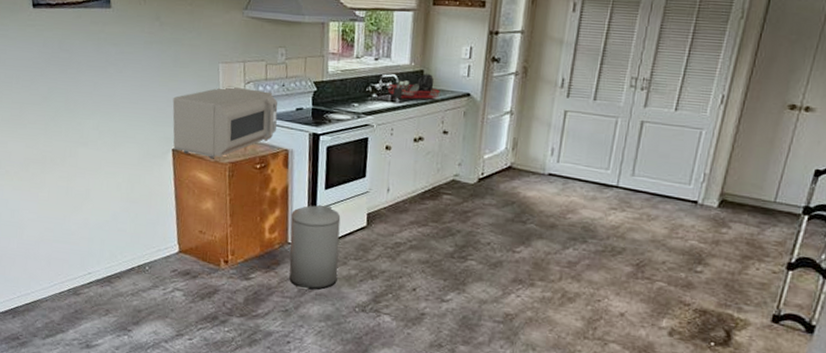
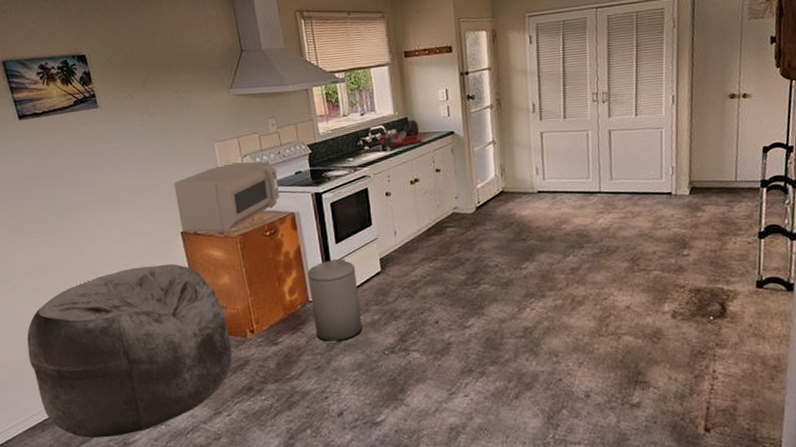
bean bag chair: none [10,176,204,338] -> present [27,263,232,438]

